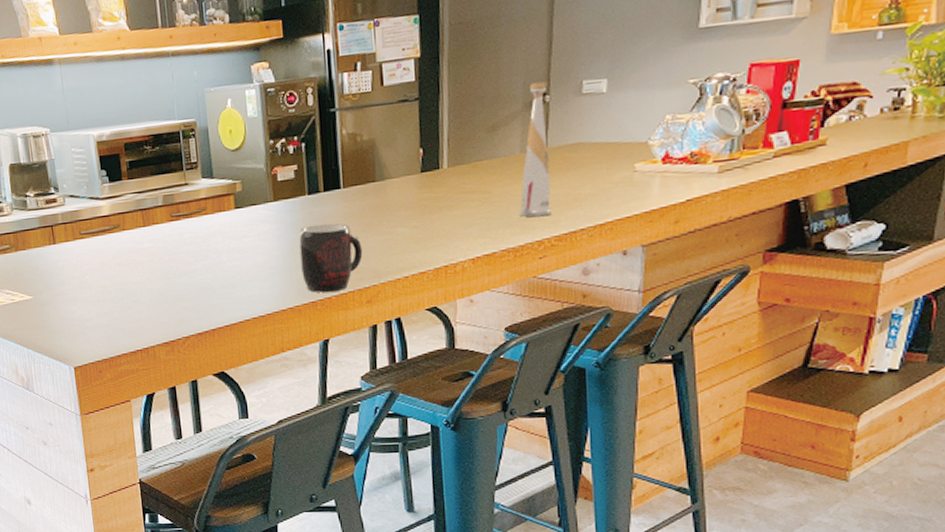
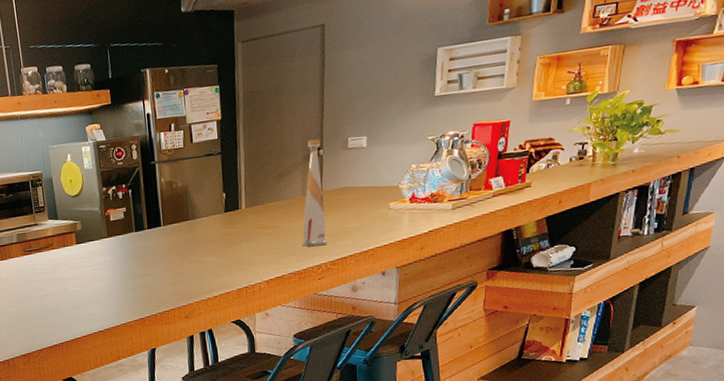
mug: present [299,223,363,293] -> none [129,254,181,311]

